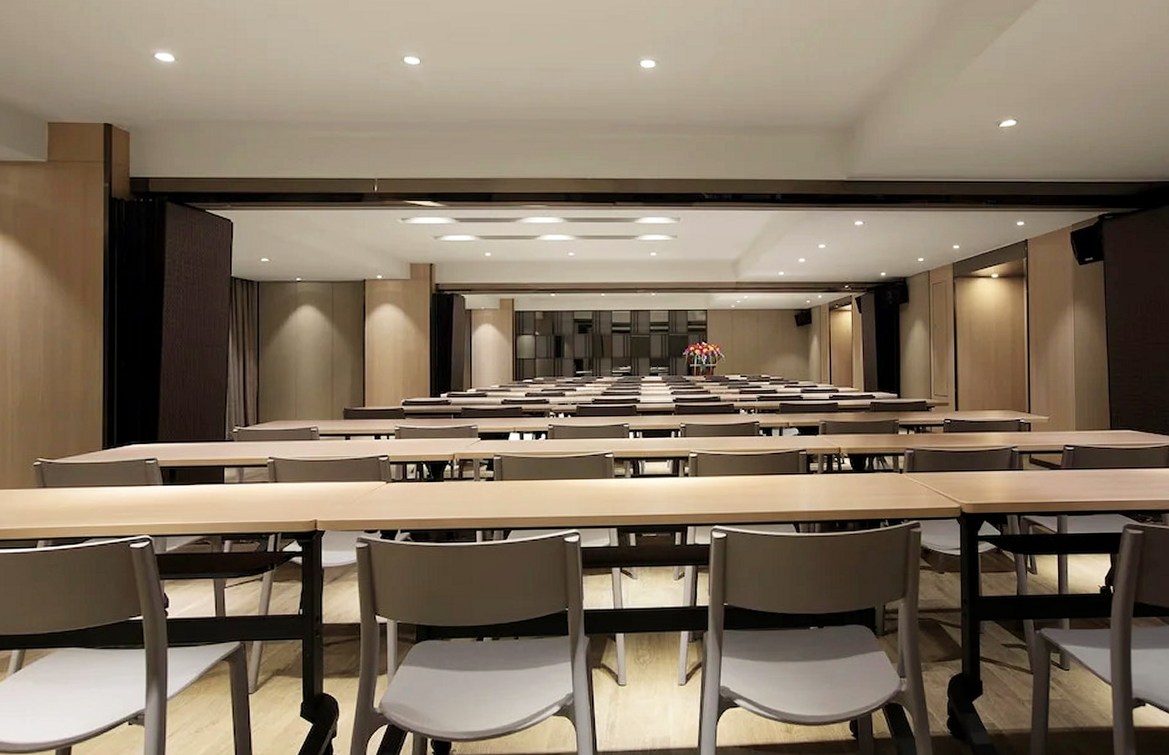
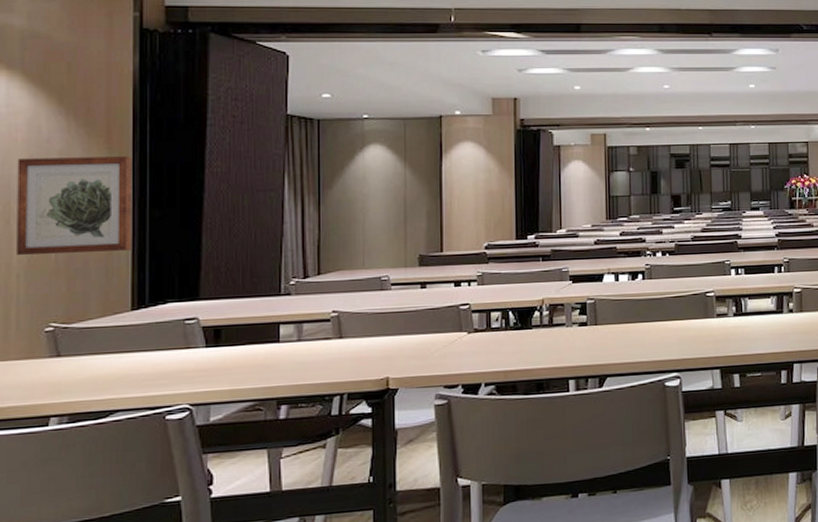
wall art: none [11,313,103,397] -> present [17,156,133,255]

